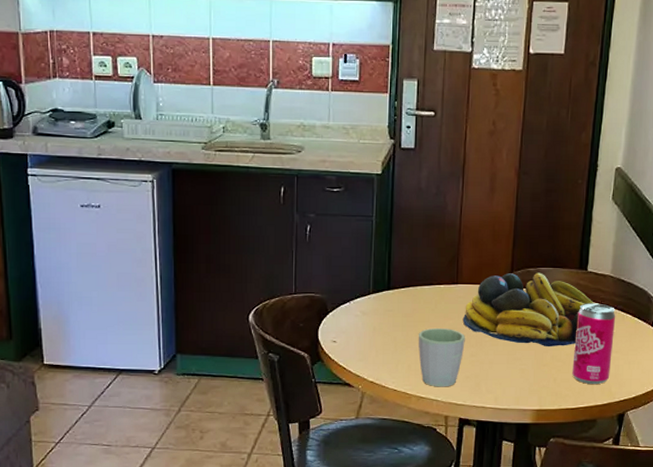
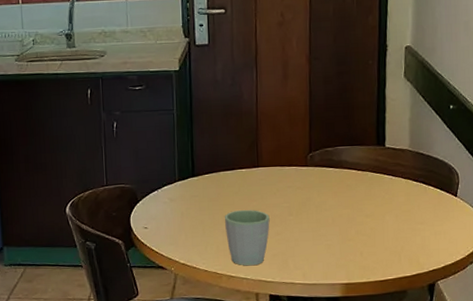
fruit bowl: present [462,272,594,347] -> none [265,151,395,223]
beverage can: present [572,303,616,385] -> none [378,177,418,257]

